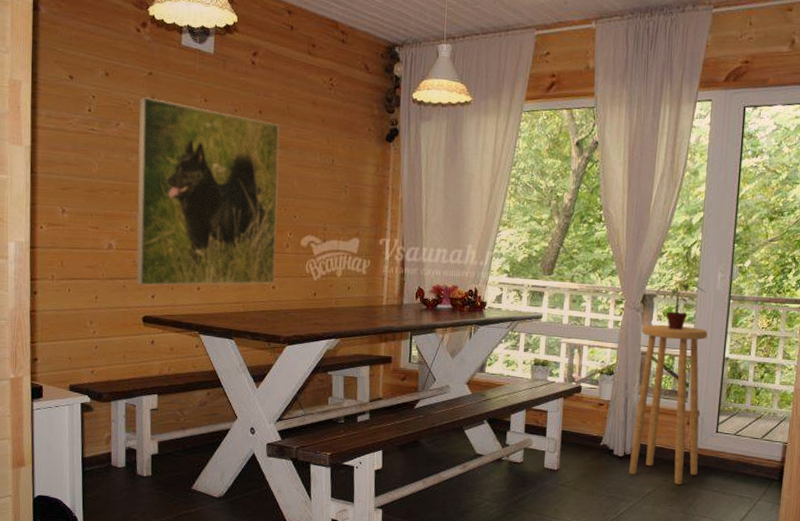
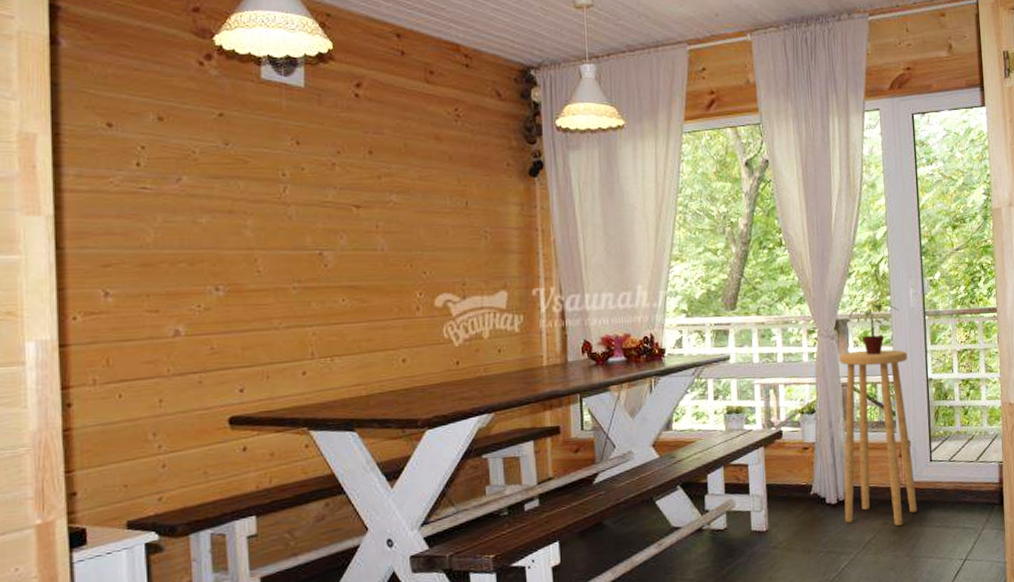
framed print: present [136,97,279,286] -> none [207,144,405,378]

